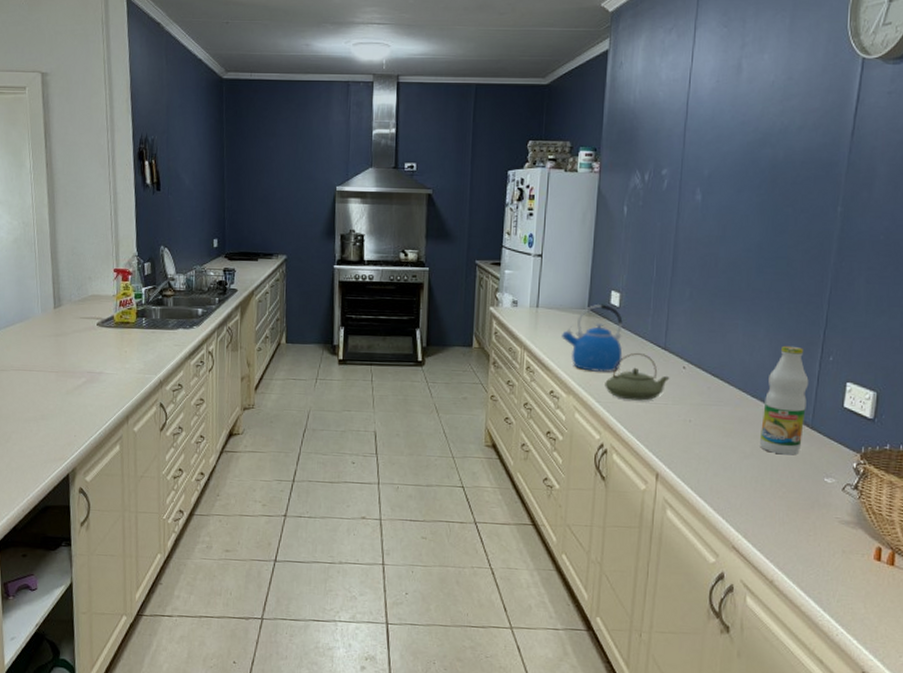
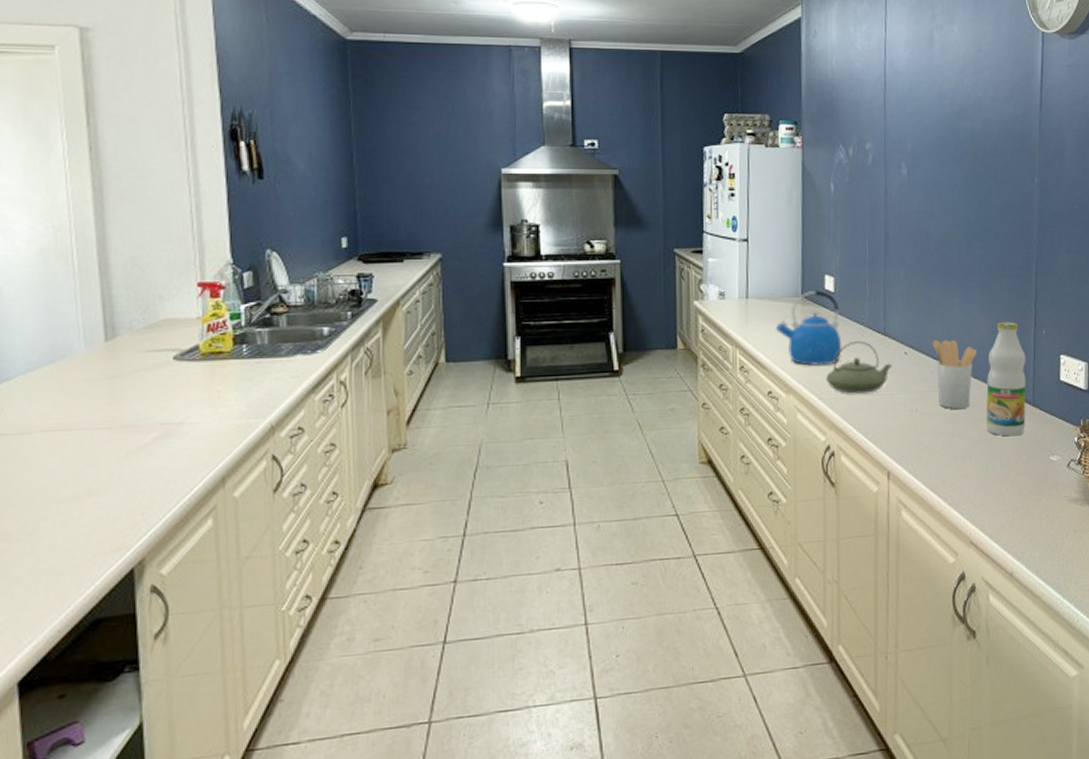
utensil holder: none [711,357,758,424] -> present [932,339,978,409]

